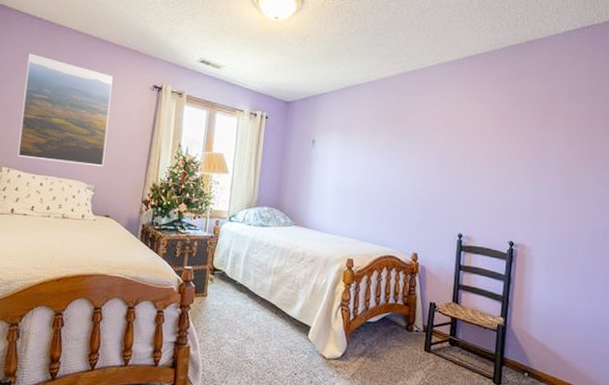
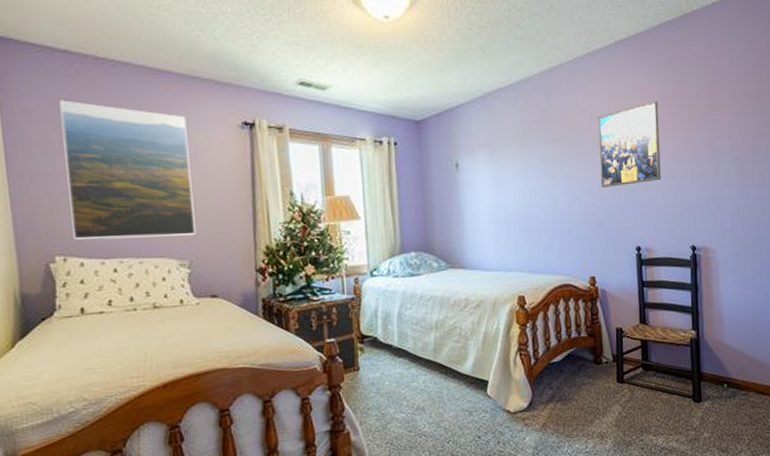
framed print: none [433,110,495,180] -> present [598,101,661,188]

